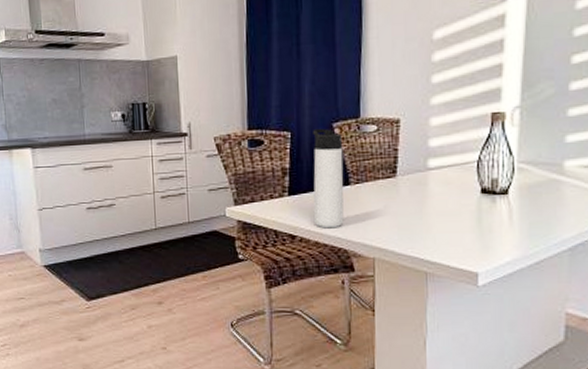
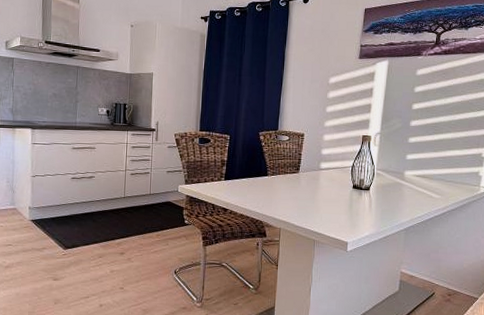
thermos bottle: present [313,128,344,229] -> none [241,134,265,206]

